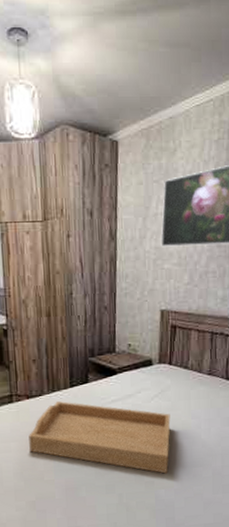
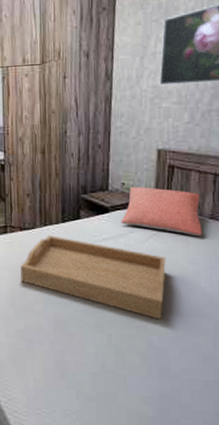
pillow: none [128,347,201,392] -> present [121,186,202,237]

